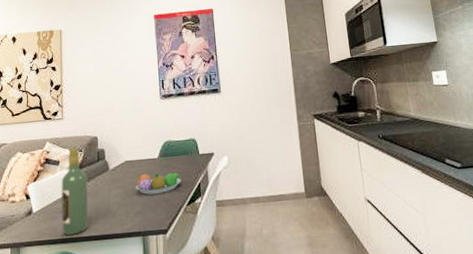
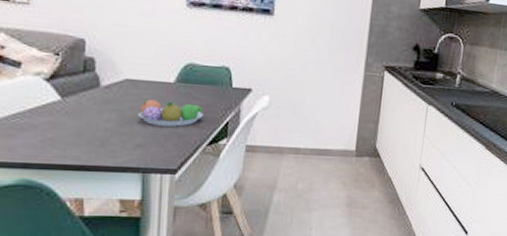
wine bottle: present [61,147,88,236] -> none [23,48,66,161]

